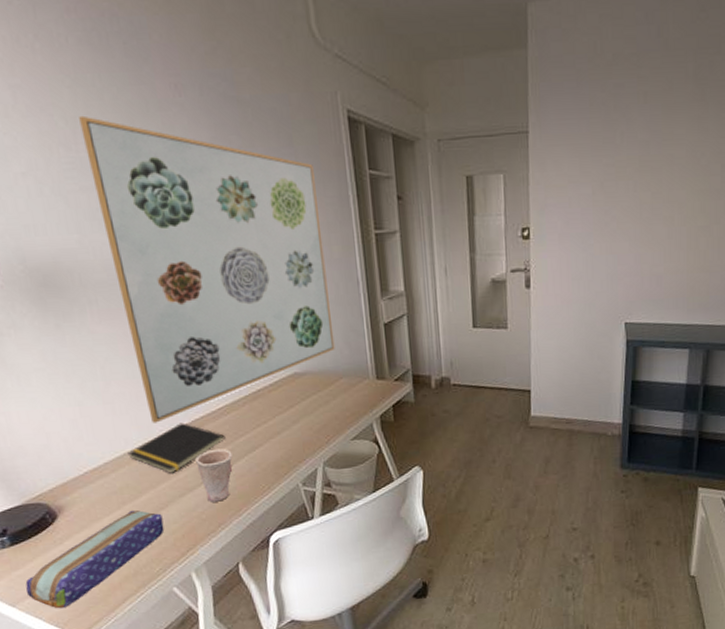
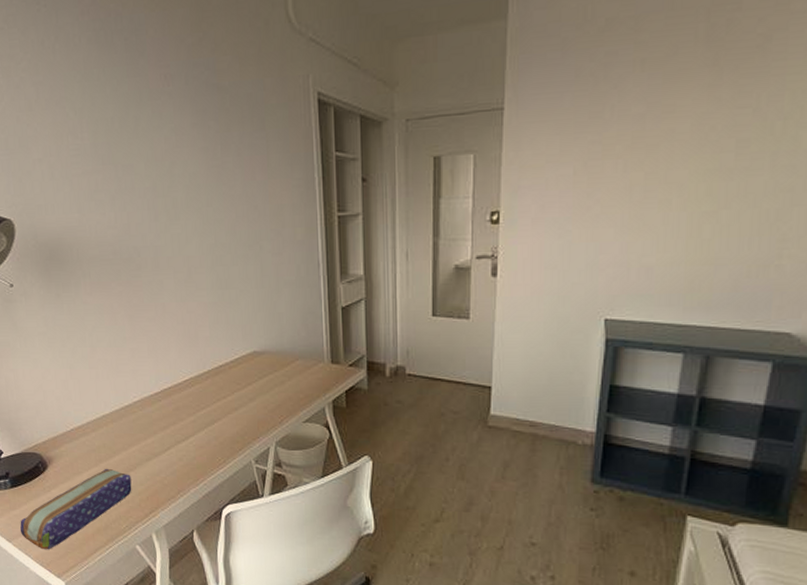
wall art: present [79,115,335,423] -> none [85,107,293,390]
notepad: present [128,423,226,473] -> none [106,391,189,438]
cup: present [195,449,233,502] -> none [162,419,194,469]

